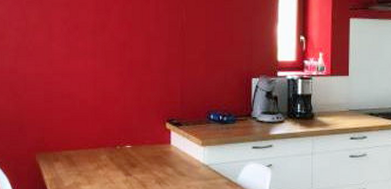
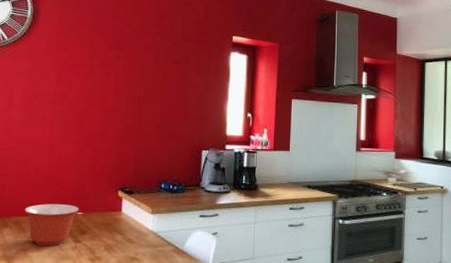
mixing bowl: none [74,137,127,180] -> present [25,204,79,246]

